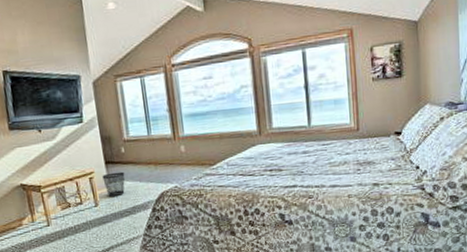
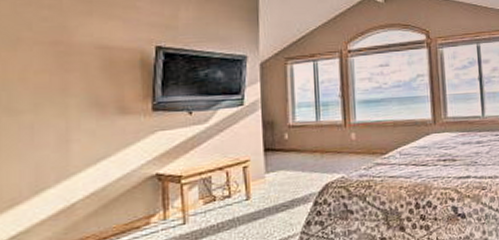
wastebasket: present [102,171,125,198] -> none [259,160,286,190]

